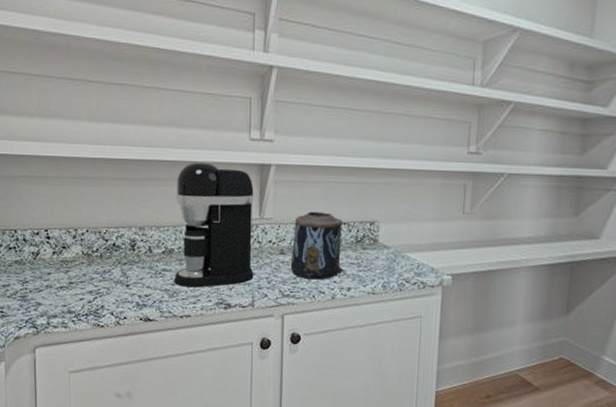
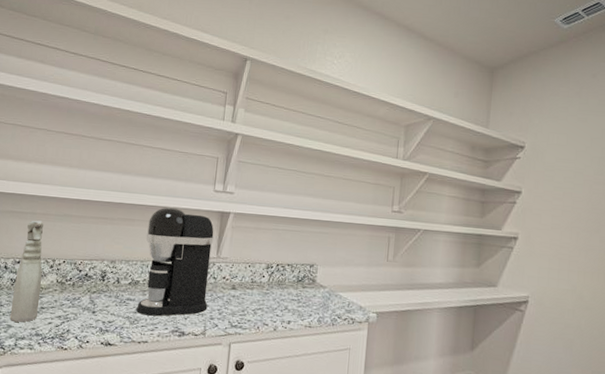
spray bottle: none [36,185,67,299] -> present [9,220,44,322]
canister: present [290,211,345,280] -> none [240,253,287,313]

